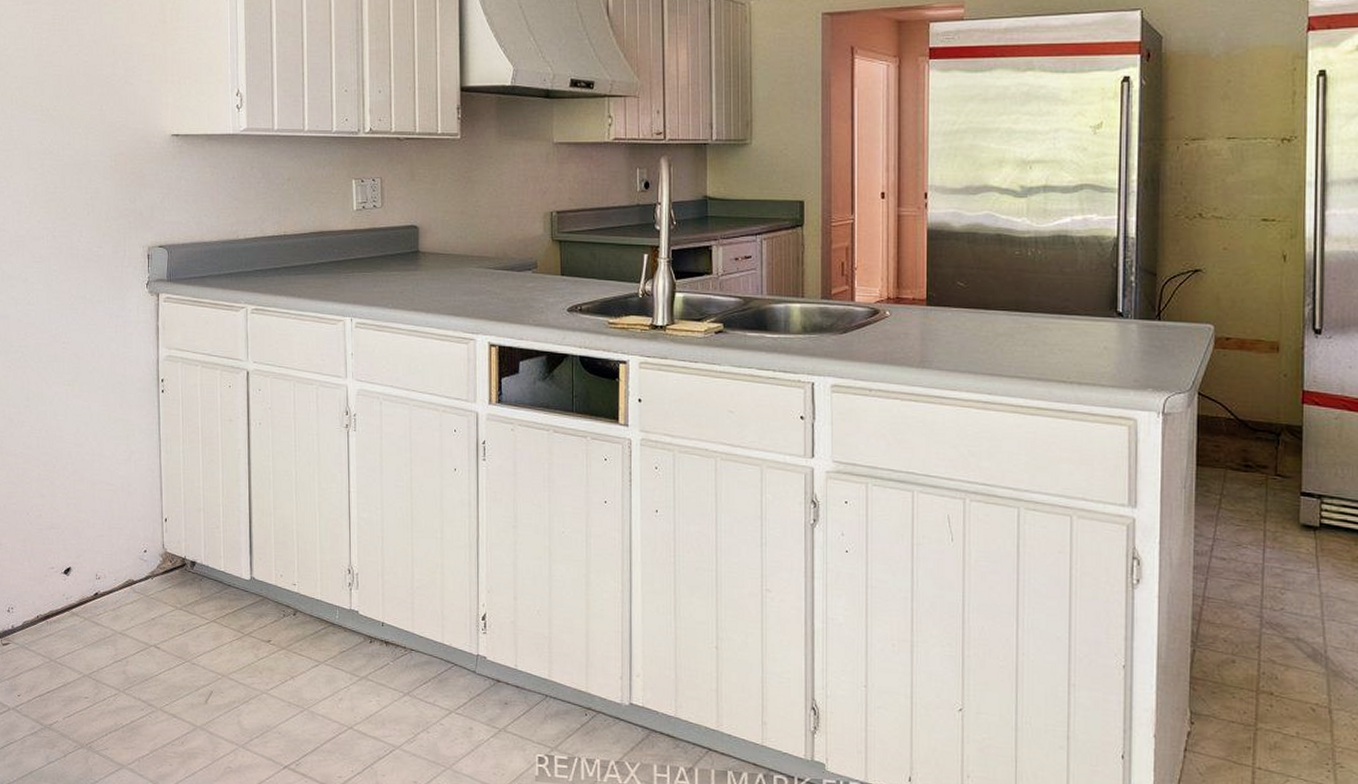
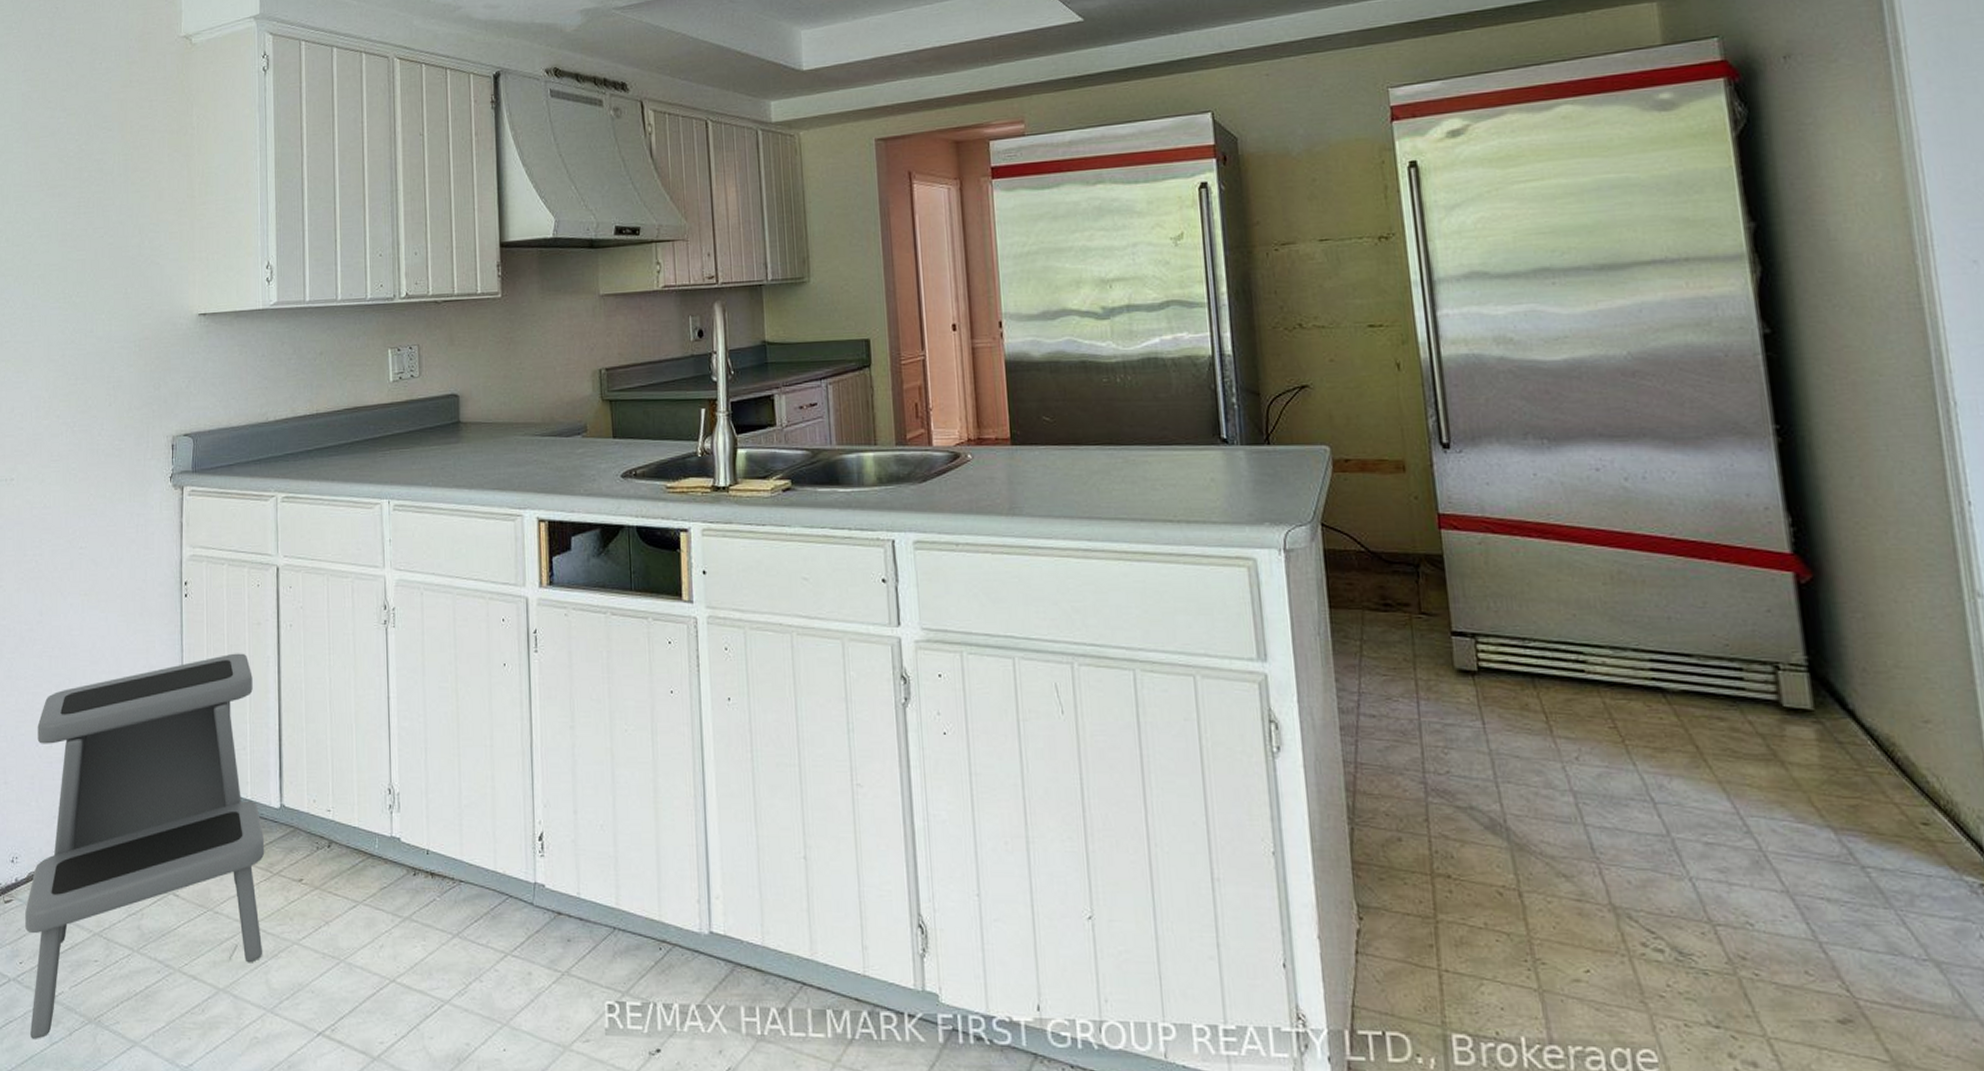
step stool: none [21,444,237,759] -> present [25,653,265,1039]

